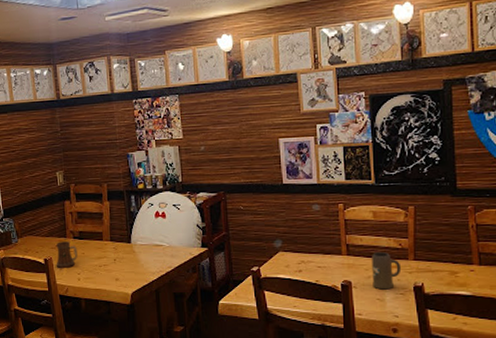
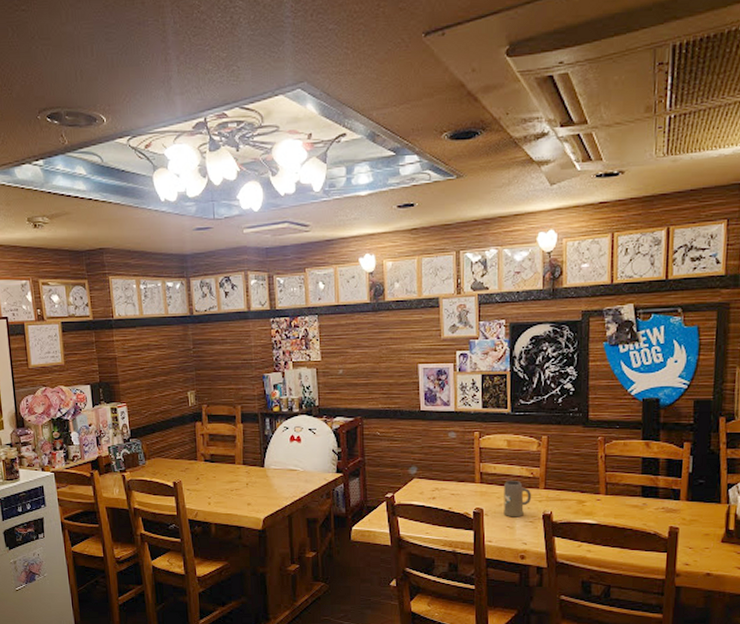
beer mug: present [56,241,78,268] -> none [185,464,209,491]

